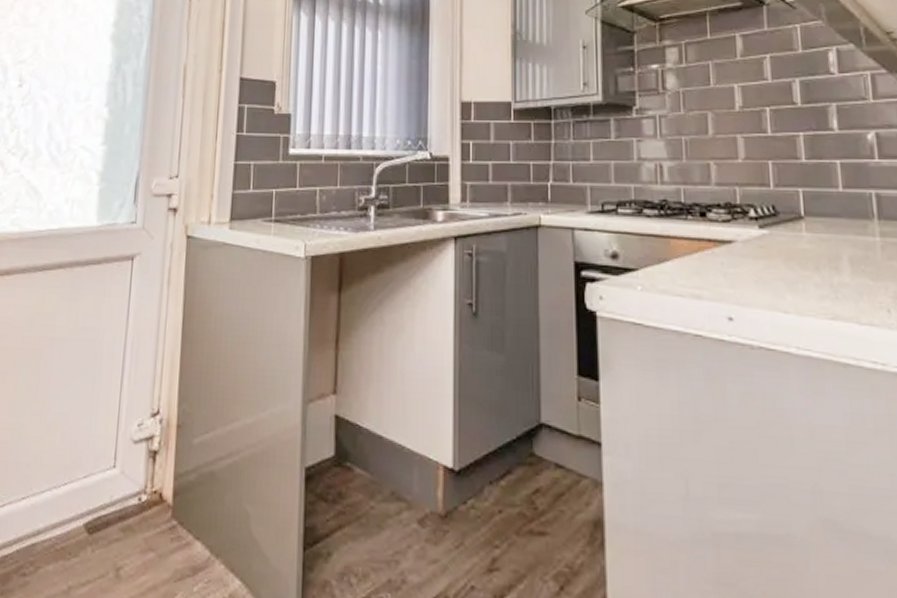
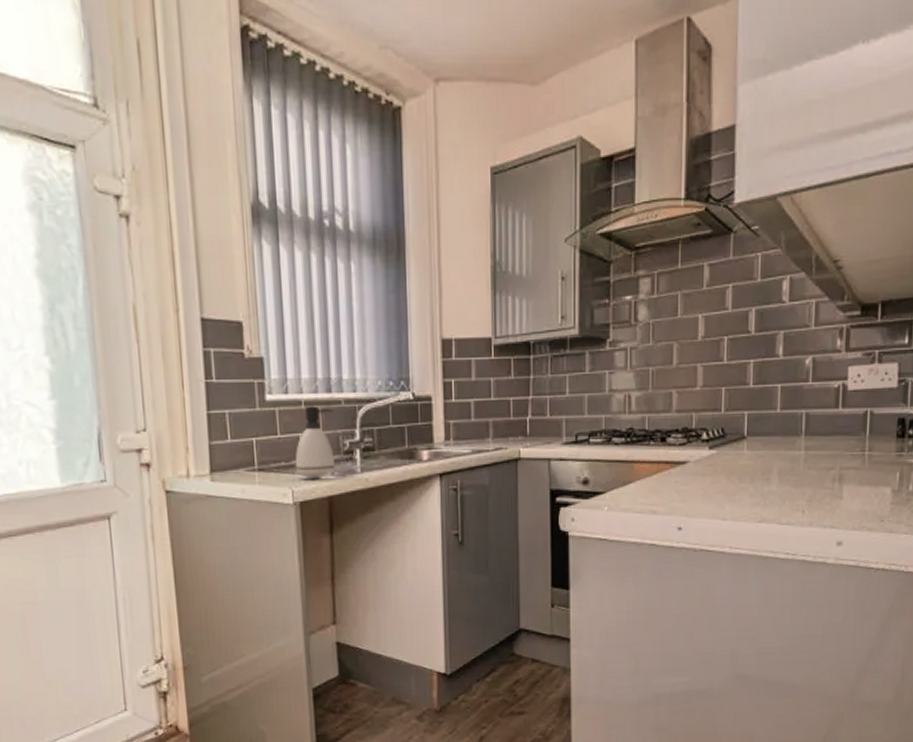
soap dispenser: none [310,161,352,233] -> present [295,406,335,479]

